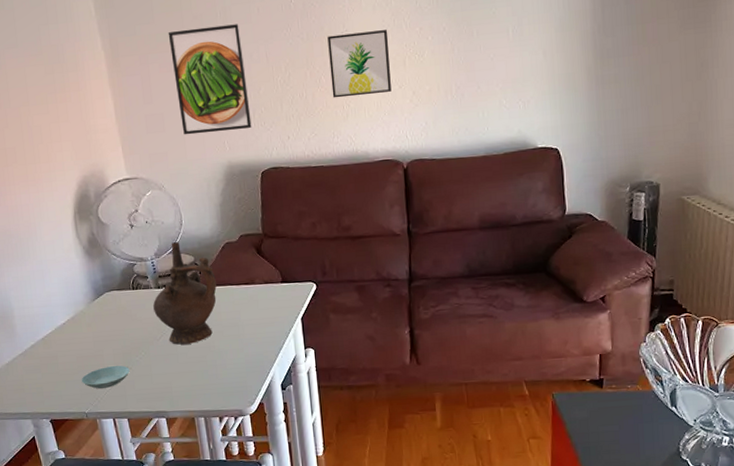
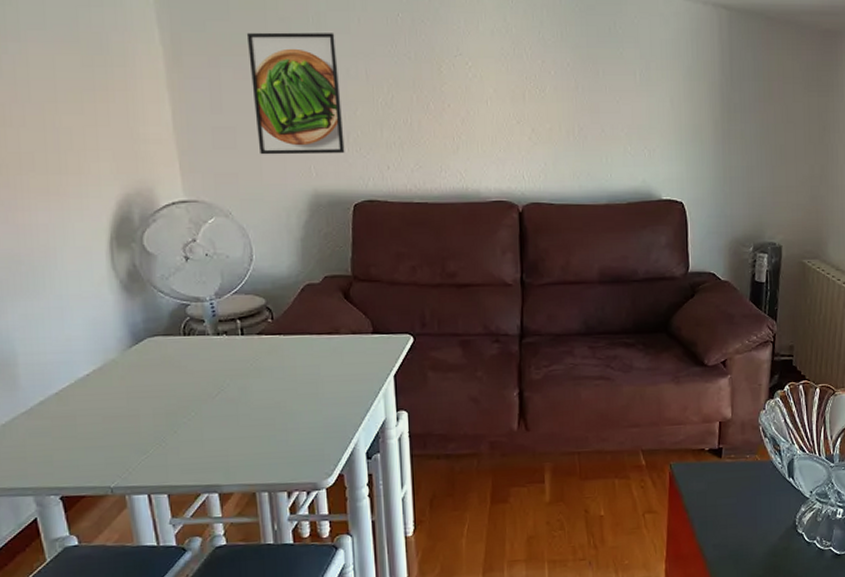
saucer: present [81,365,130,389] -> none [107,428,174,457]
ceremonial vessel: present [153,242,217,345] -> none [210,281,292,404]
wall art: present [327,30,391,98] -> none [438,58,508,128]

